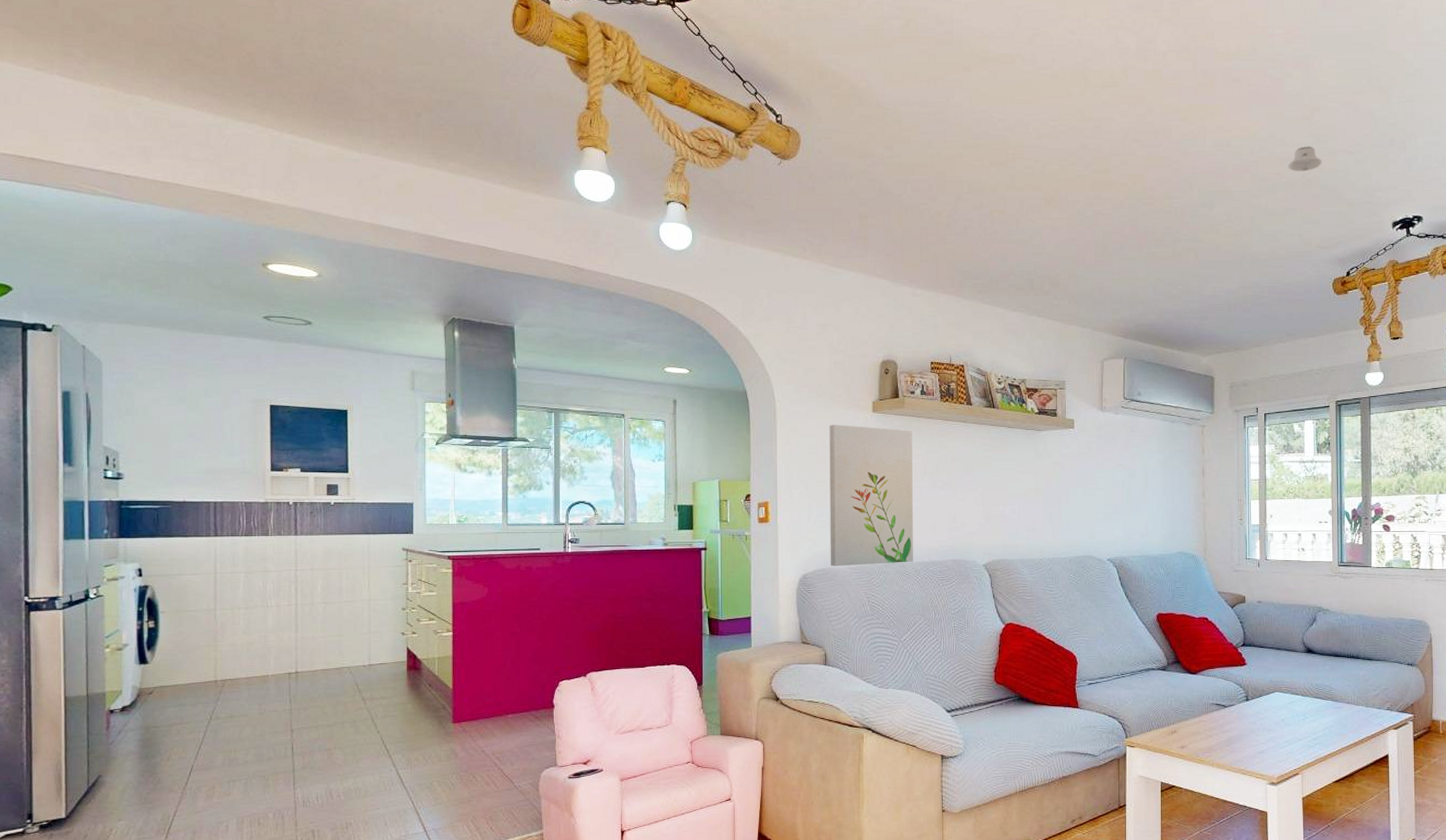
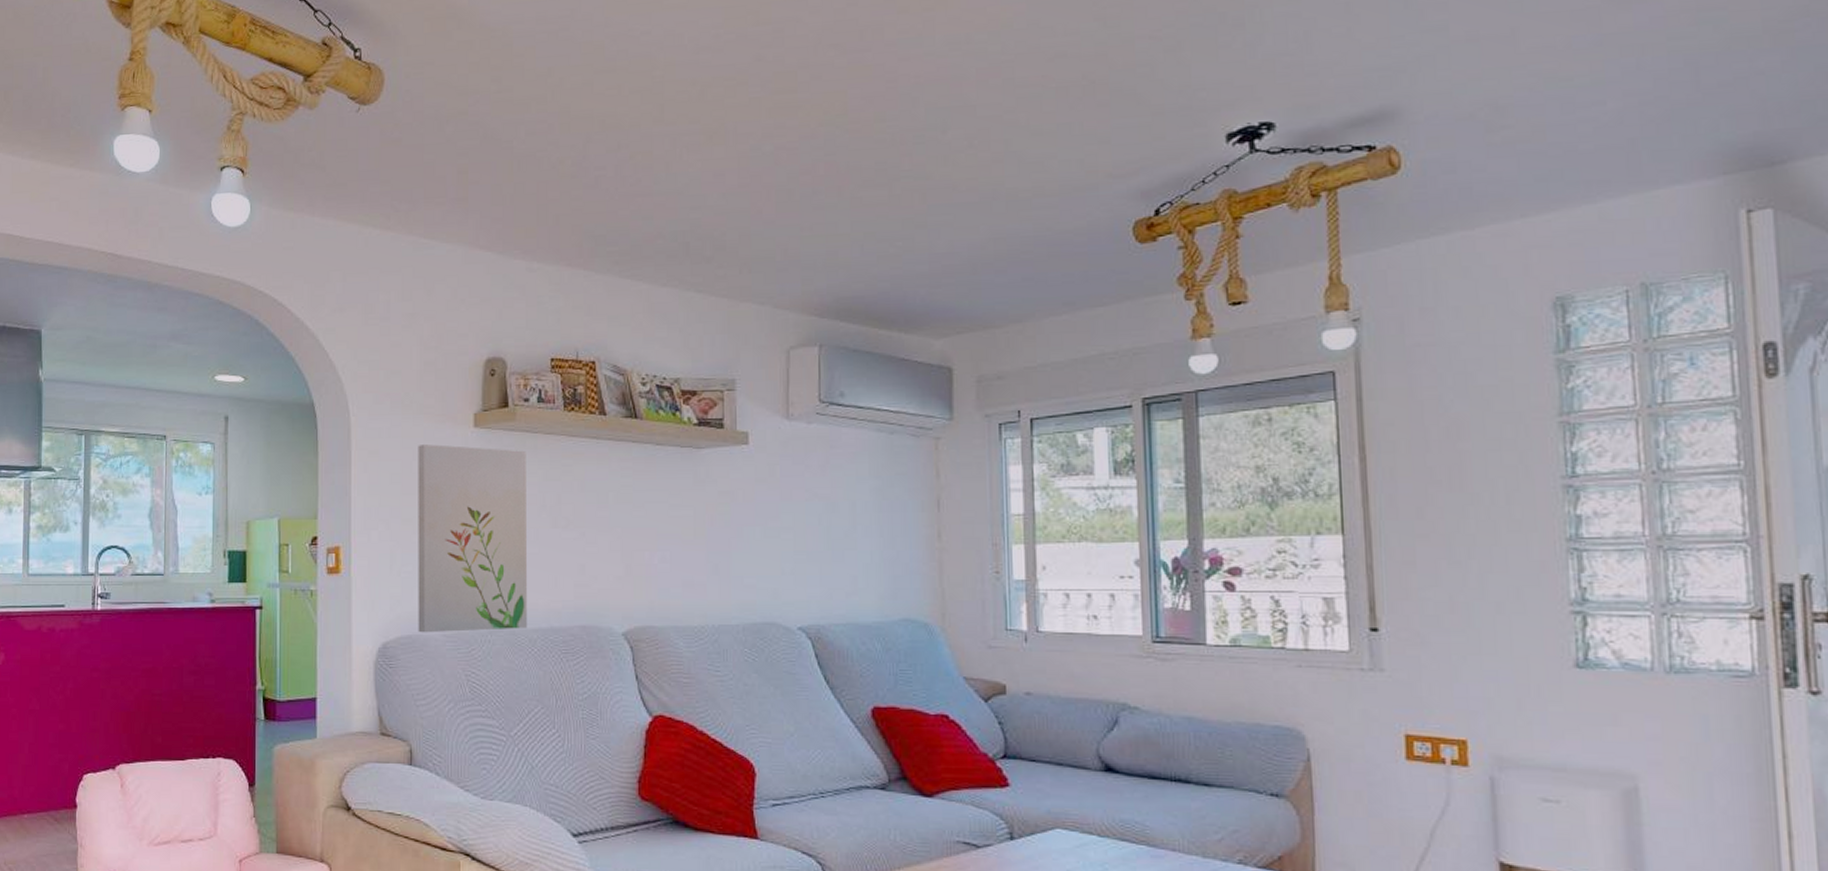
recessed light: present [1288,146,1323,172] -> none [1059,33,1113,72]

